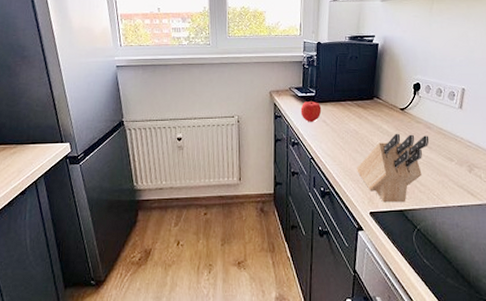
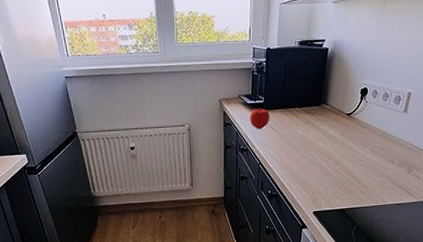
knife block: present [357,133,429,203] -> none [303,137,373,203]

